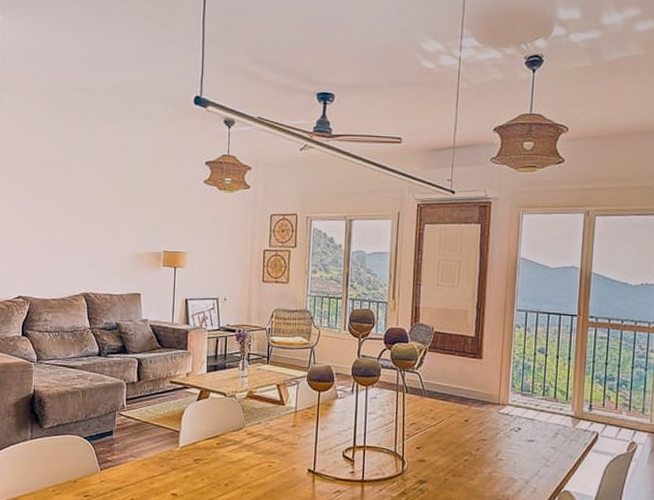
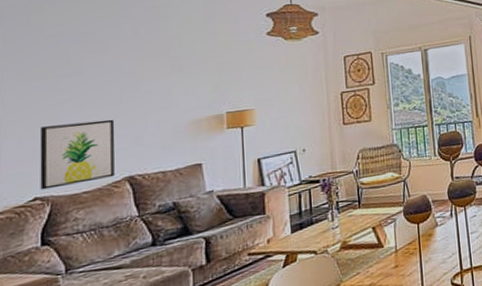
wall art: none [23,238,77,291] -> present [39,119,115,190]

